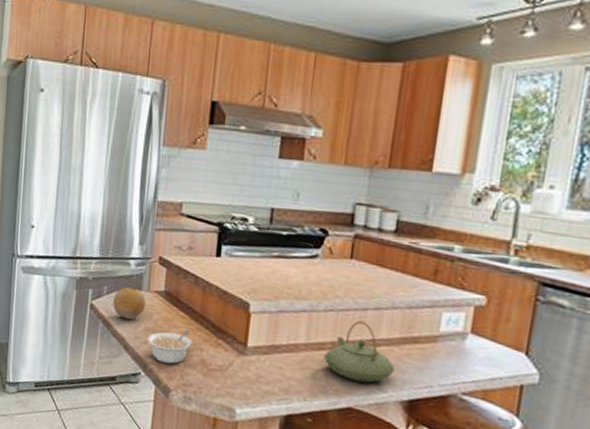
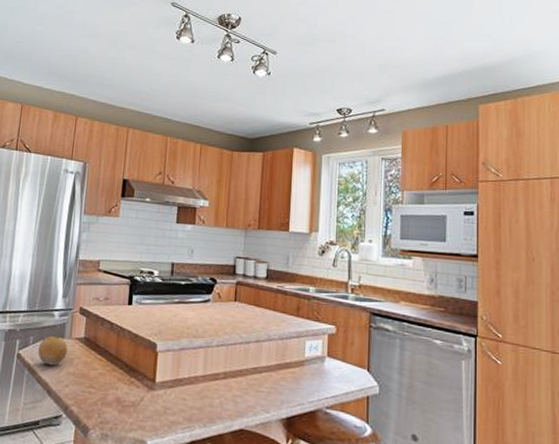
legume: present [147,329,192,364] -> none [69,371,109,404]
teapot: present [324,320,396,383] -> none [219,352,275,406]

